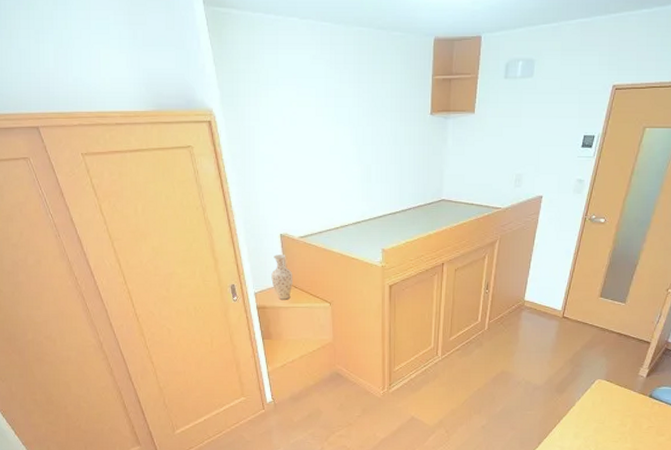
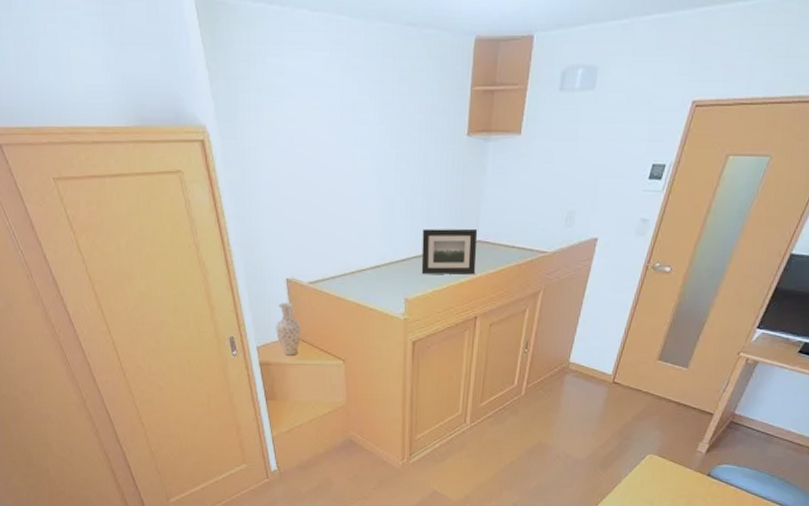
picture frame: none [395,189,442,229] -> present [421,228,478,275]

